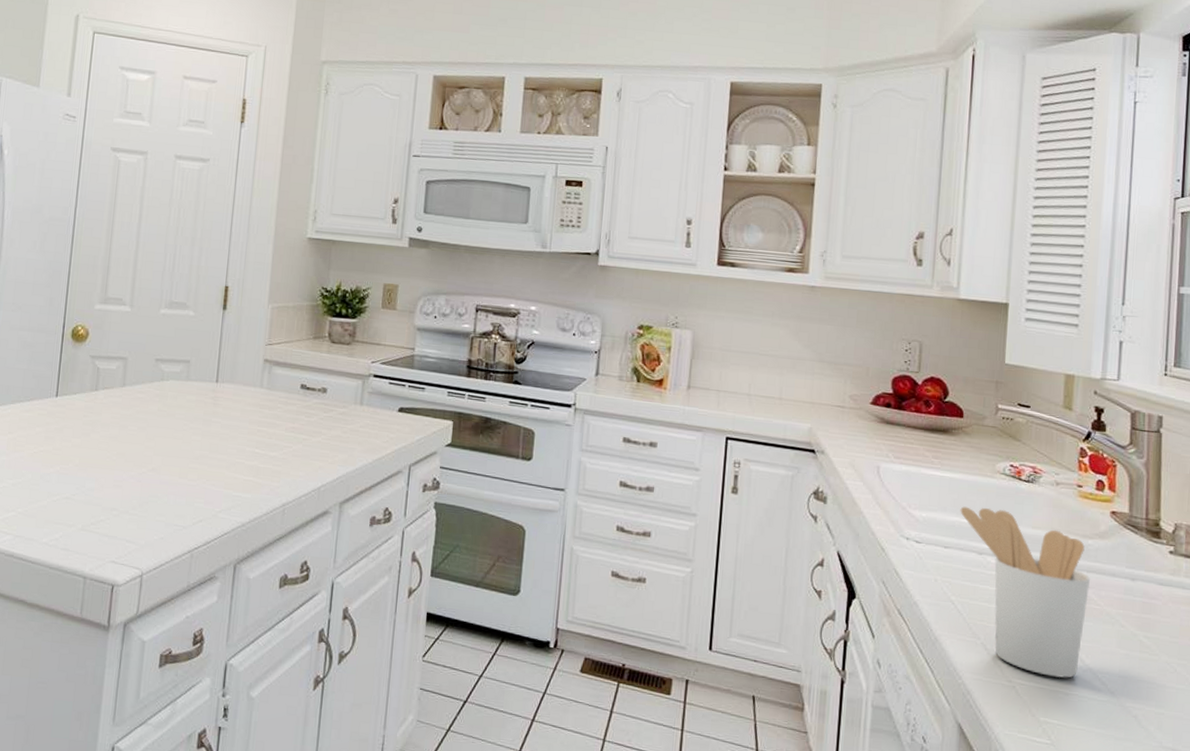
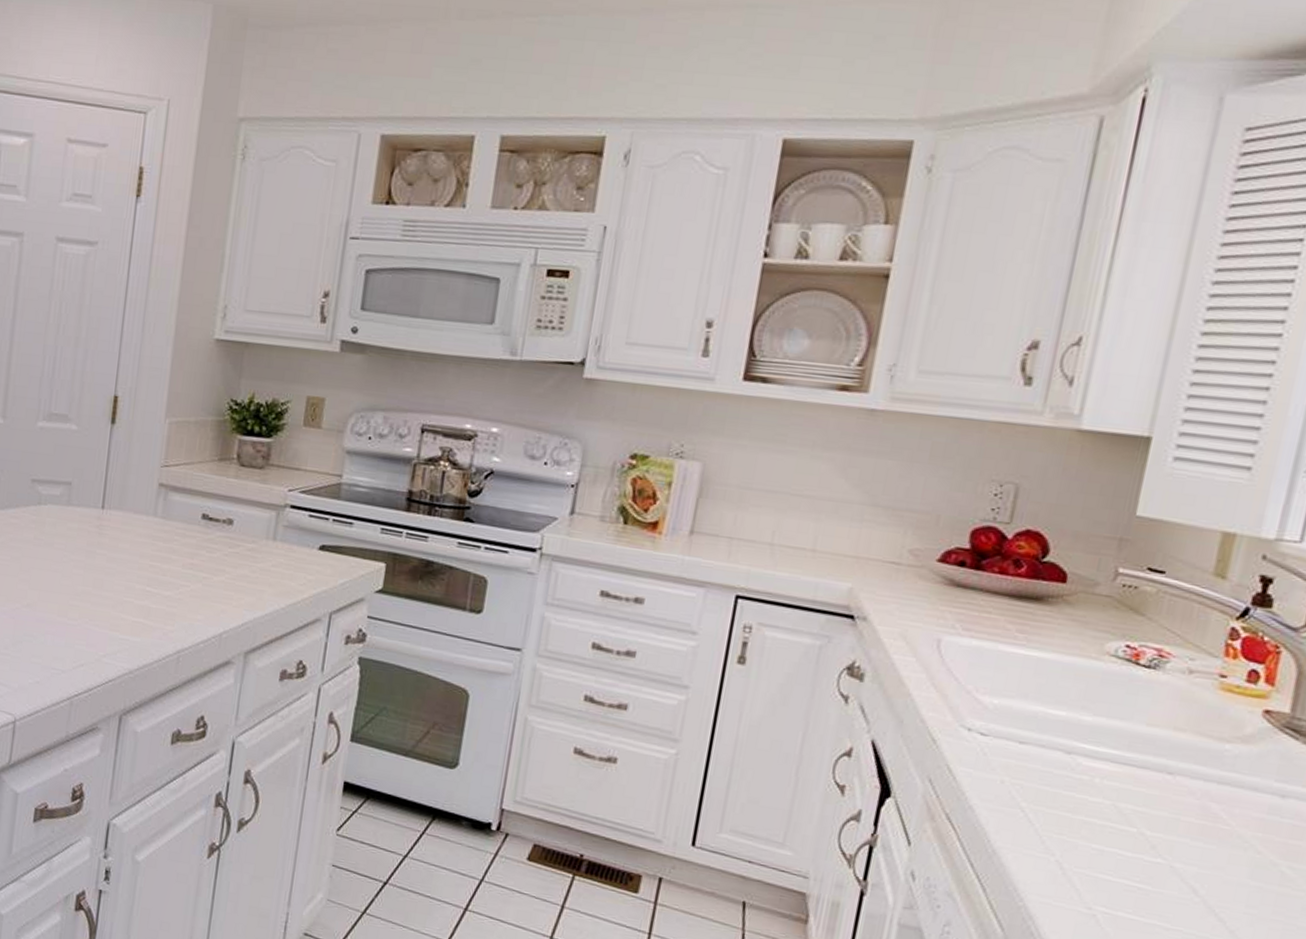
utensil holder: present [960,506,1091,678] -> none [1047,693,1222,910]

